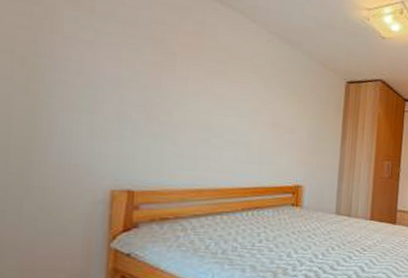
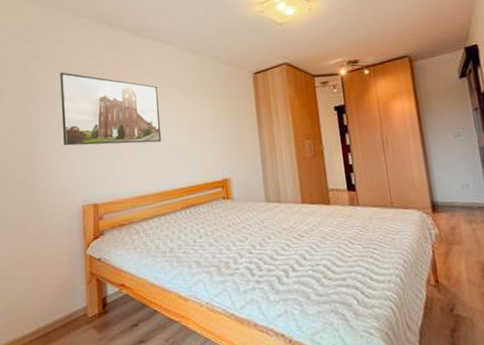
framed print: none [90,15,233,133] -> present [60,72,162,146]

